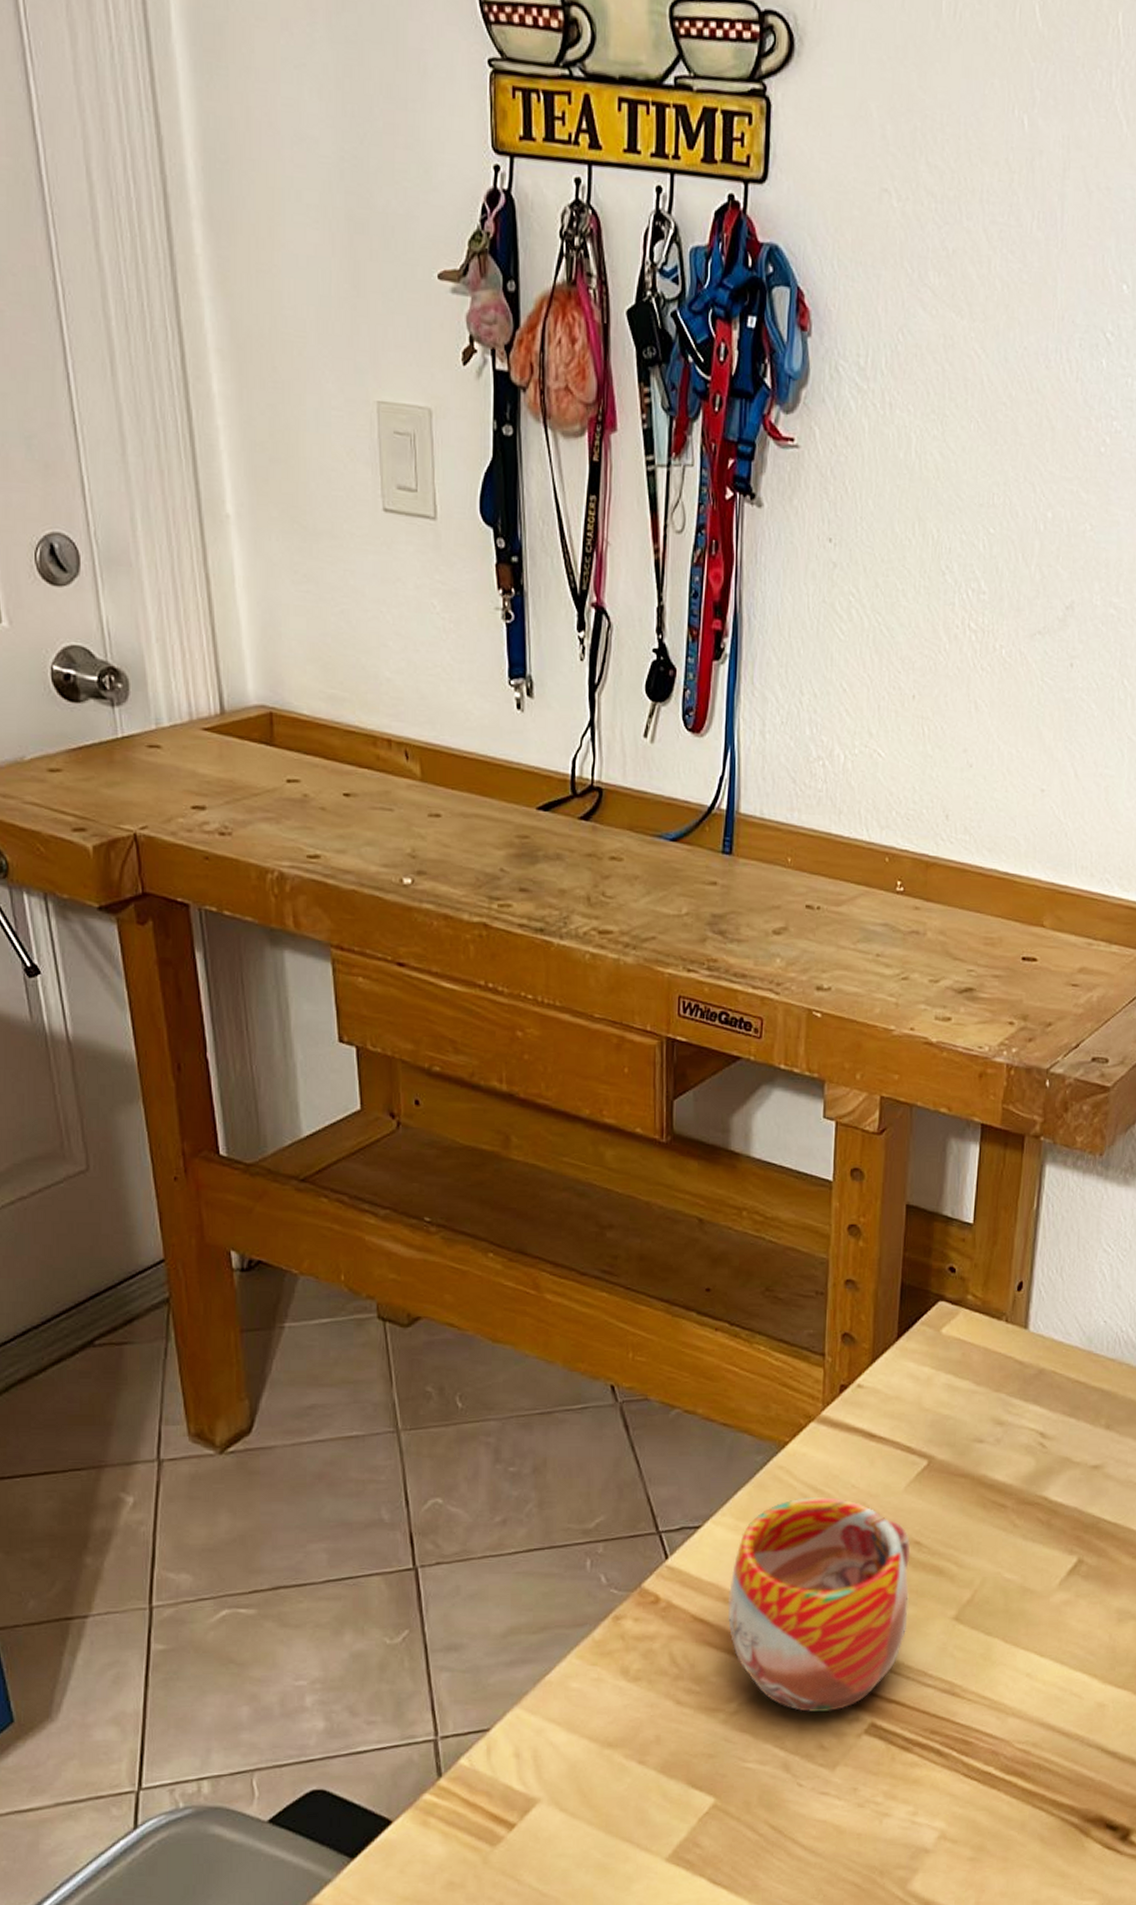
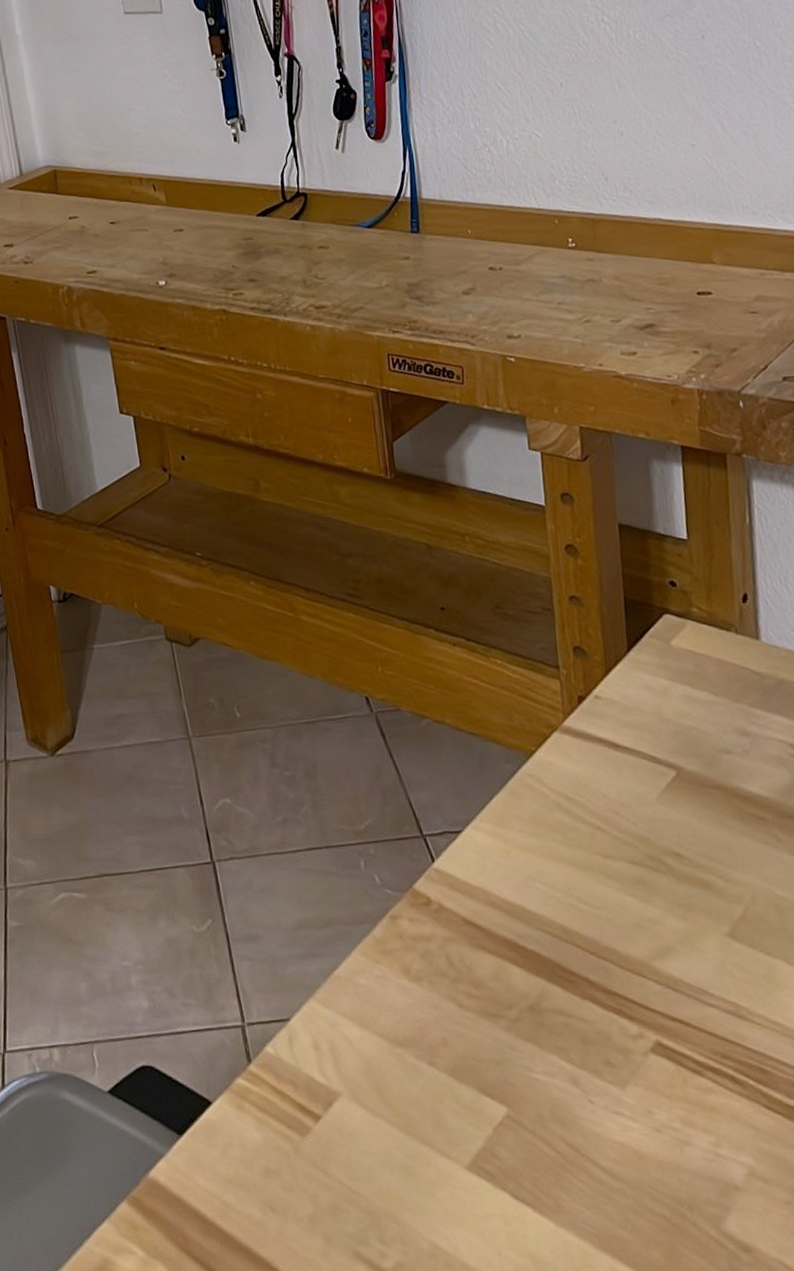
mug: present [727,1496,911,1713] -> none [496,804,680,1027]

